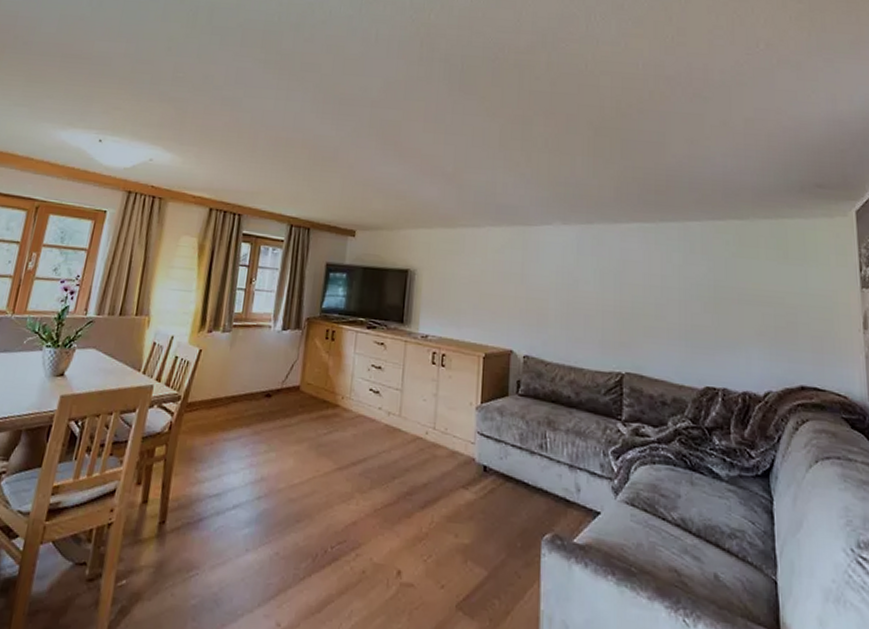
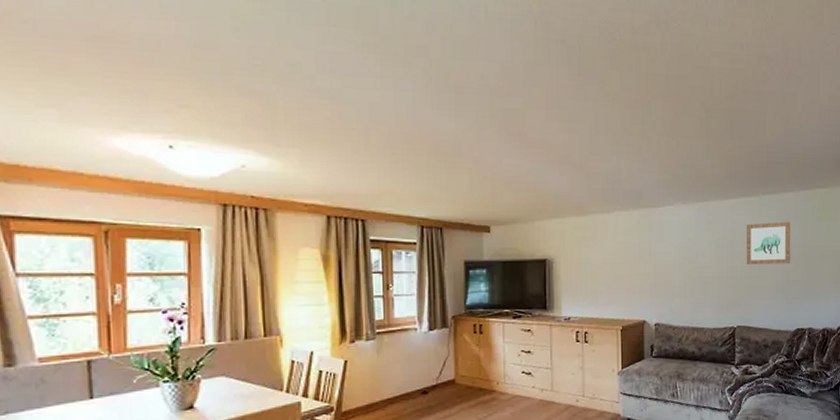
wall art: none [639,253,698,305] -> present [746,221,791,265]

